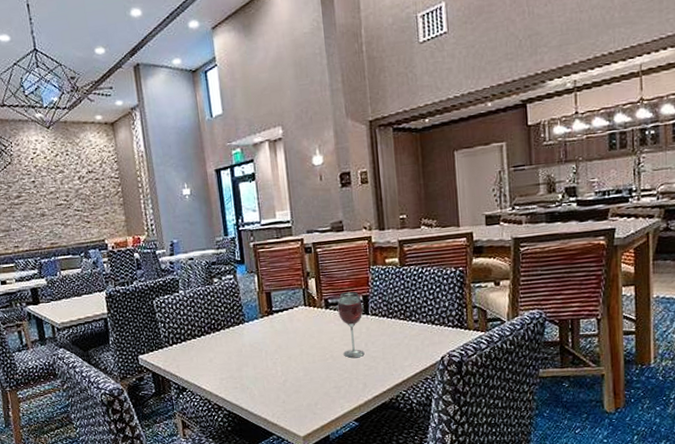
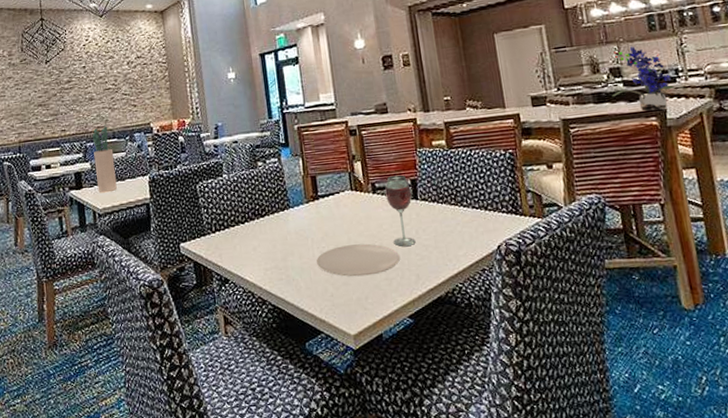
vase: none [46,237,74,309] -> present [92,121,117,193]
plate: none [269,355,350,386] -> present [316,243,401,277]
flower arrangement: none [564,165,639,232] -> present [611,46,688,112]

